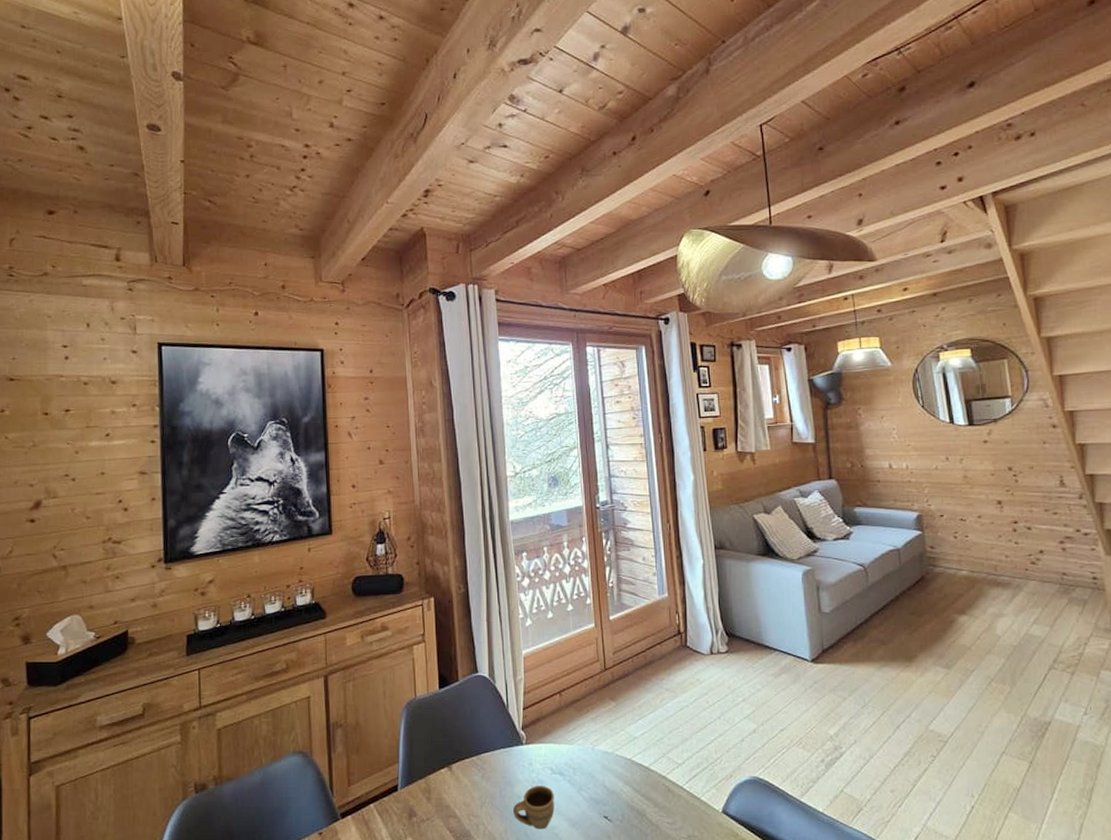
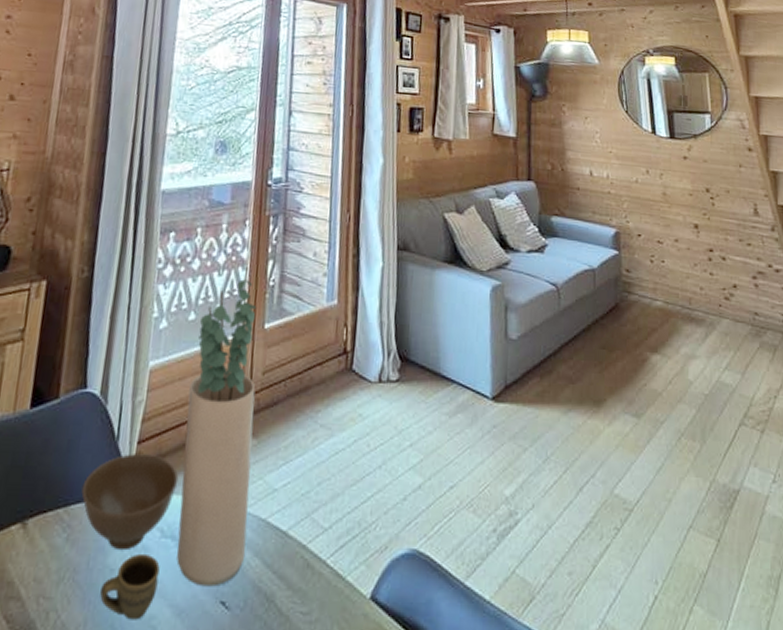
bowl: none [487,717,559,784] -> present [81,454,179,551]
vase: none [556,574,619,806] -> present [176,267,257,587]

